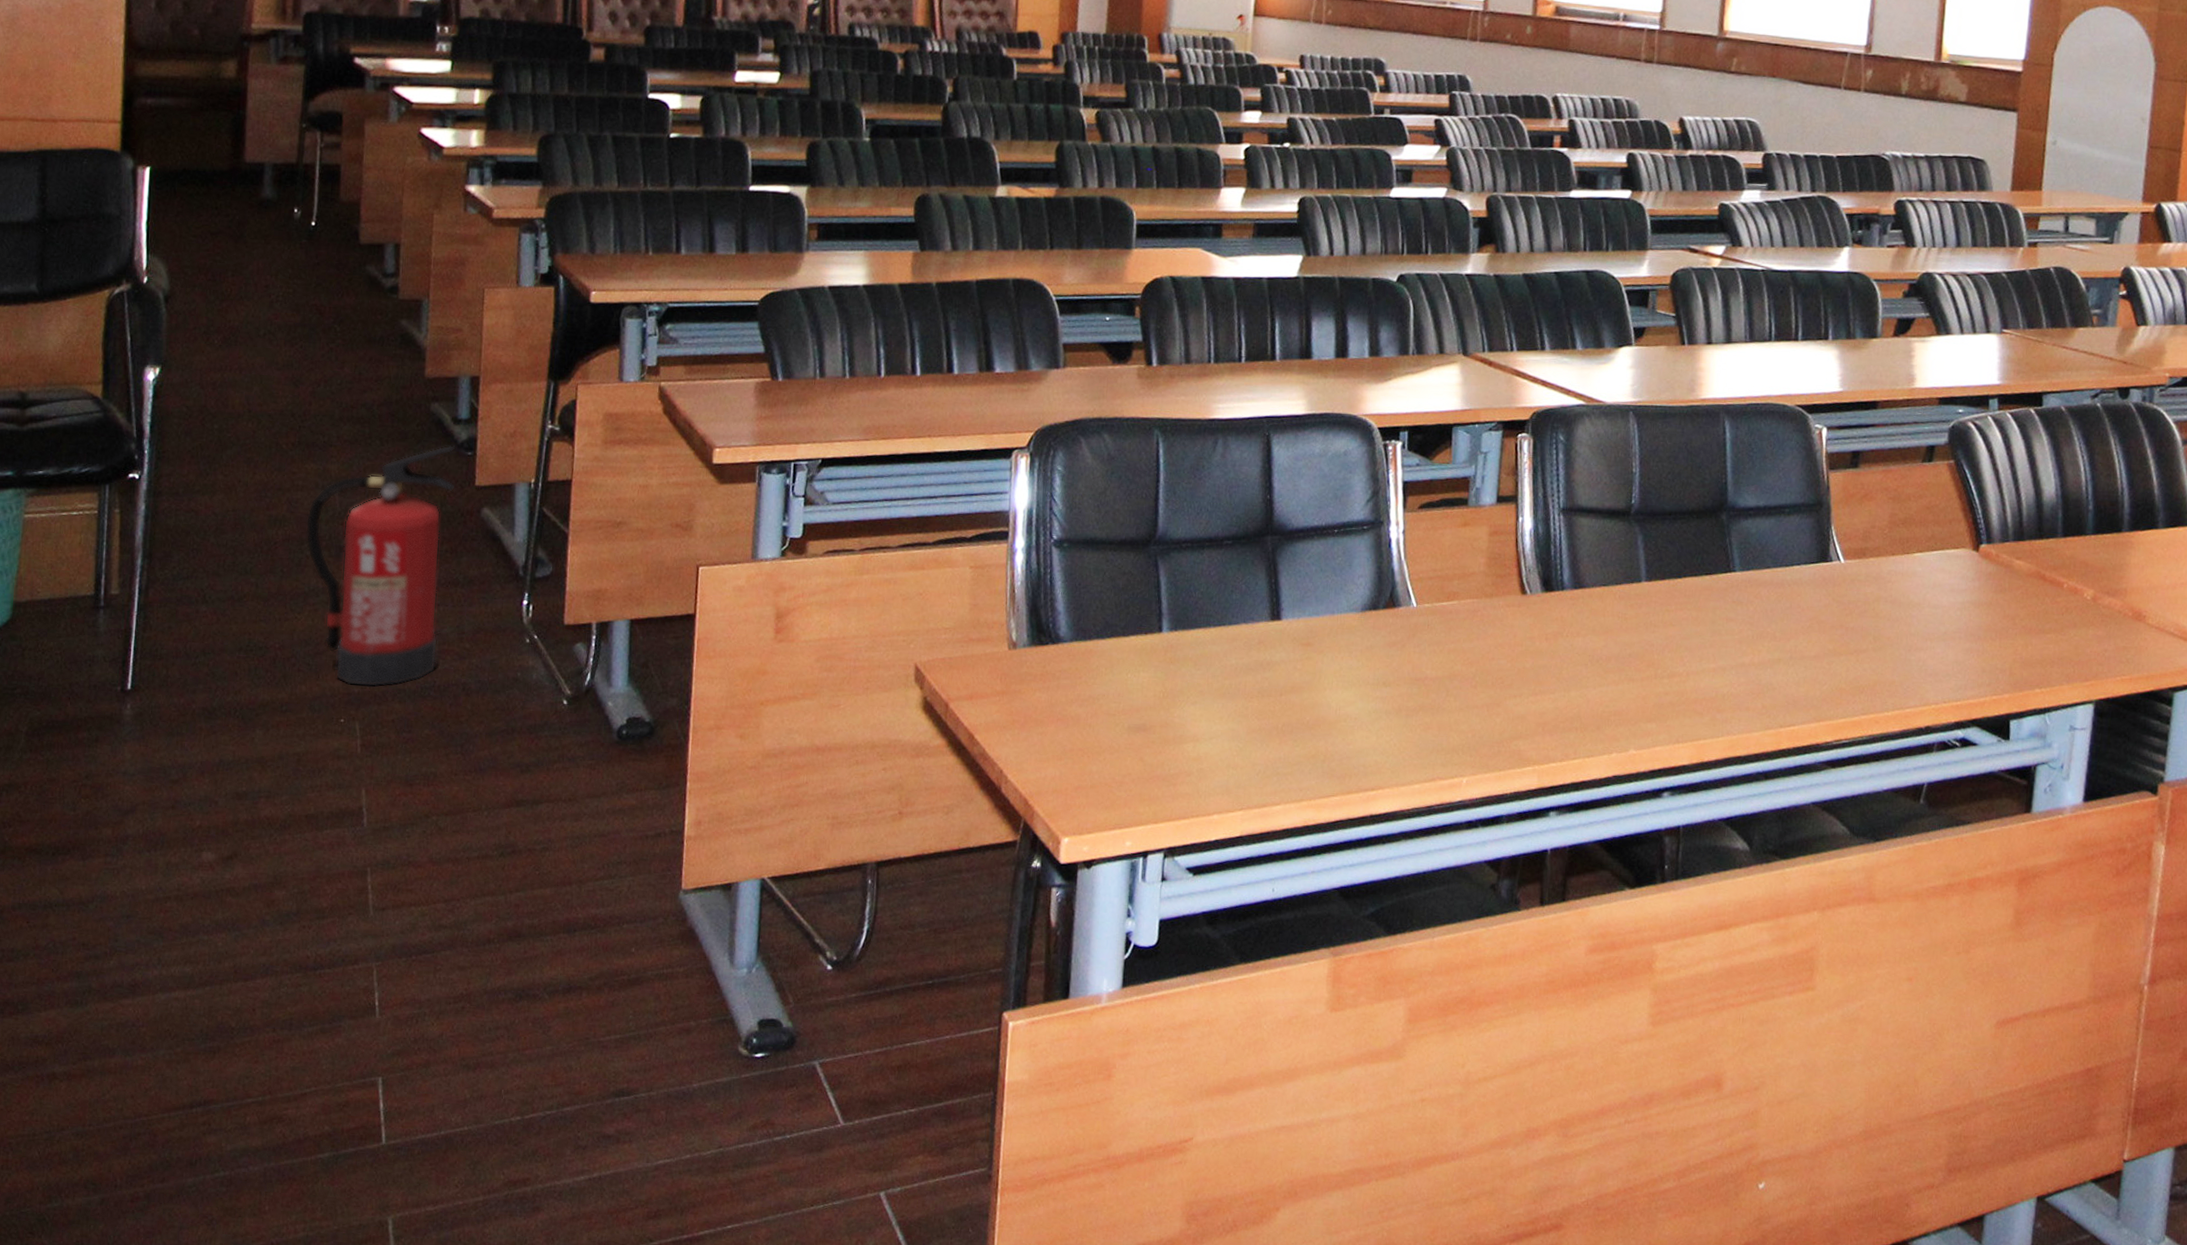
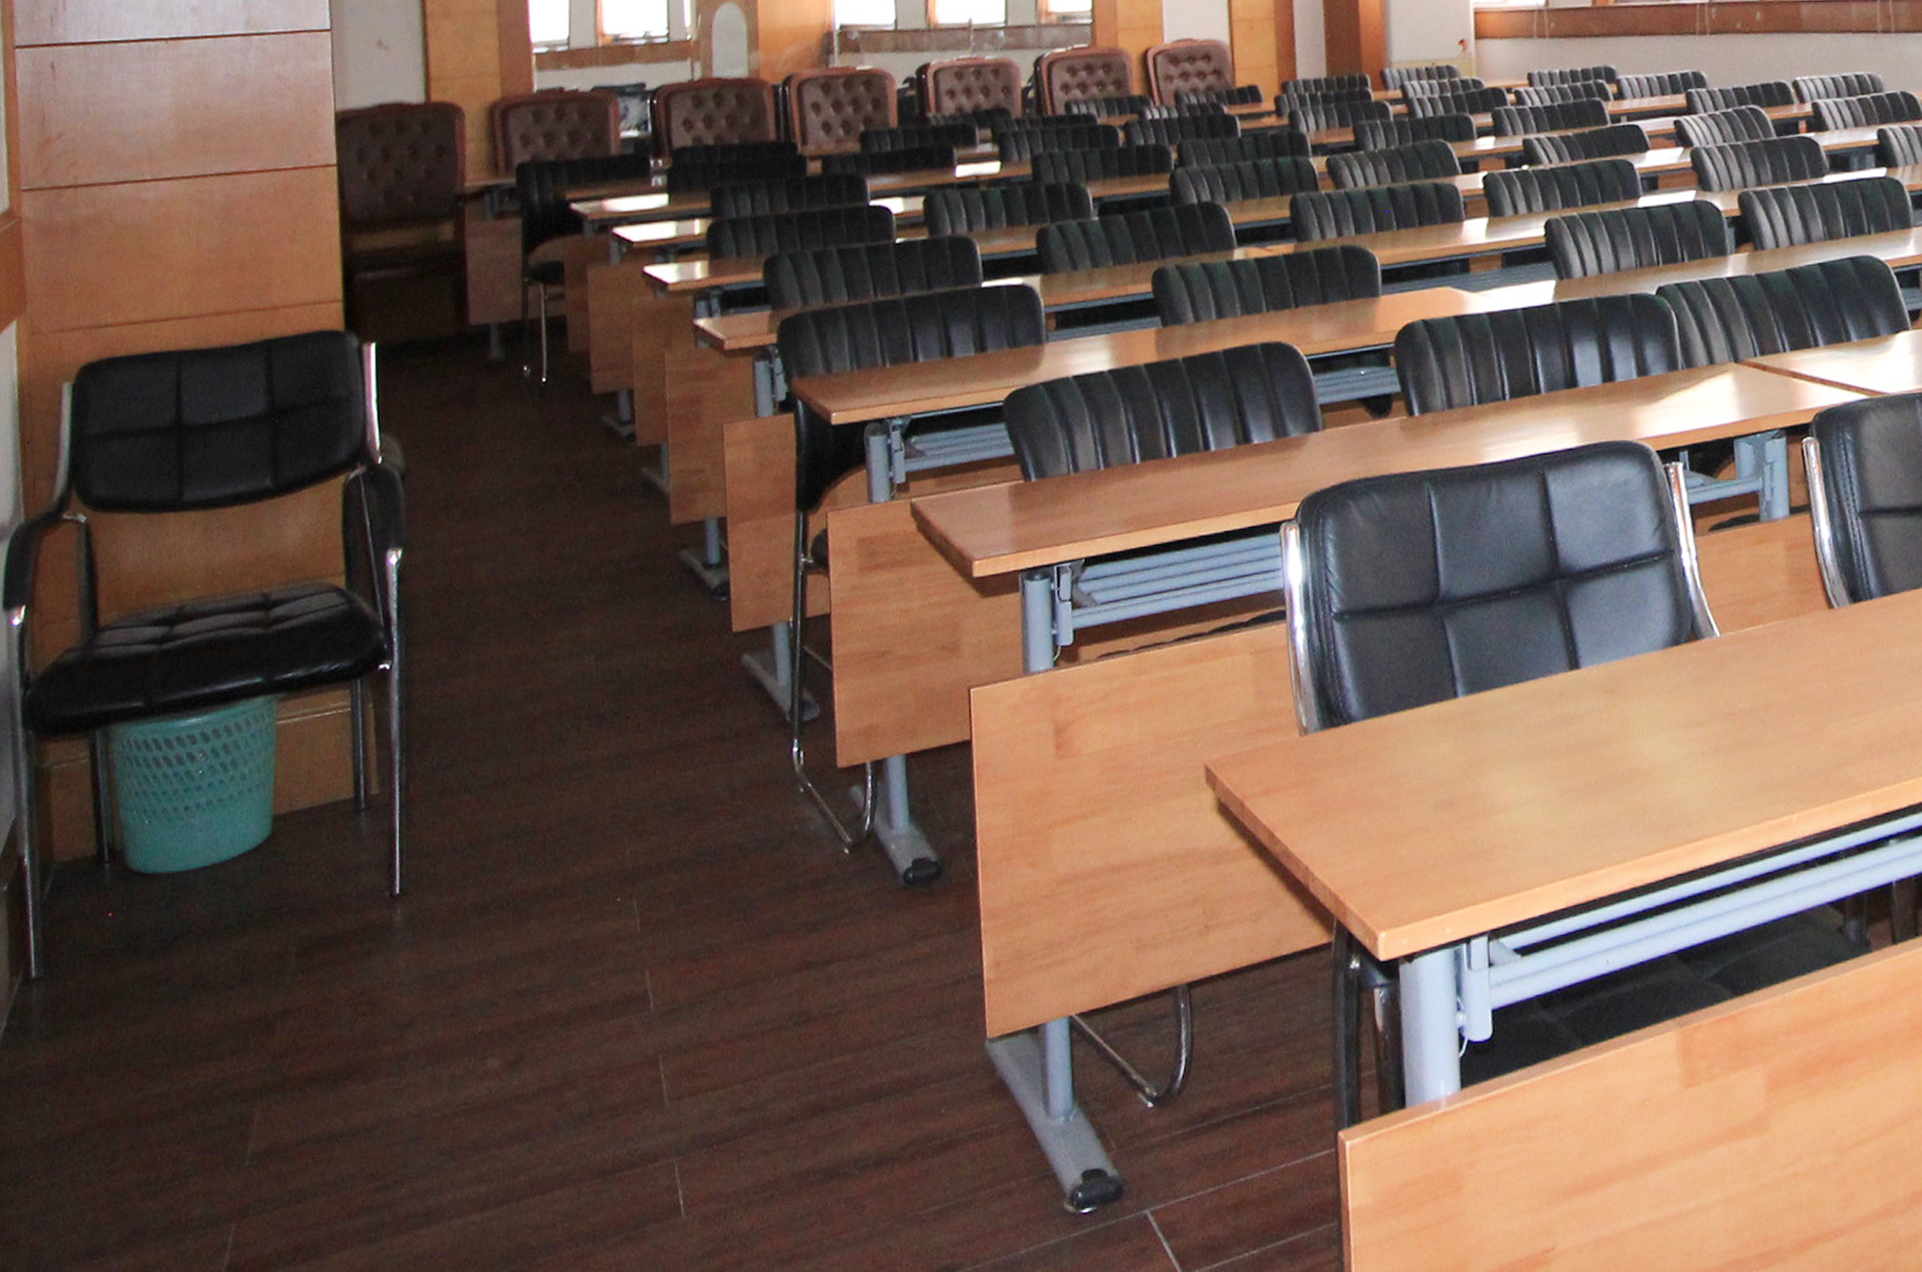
fire extinguisher: present [305,445,456,688] -> none [563,593,713,861]

